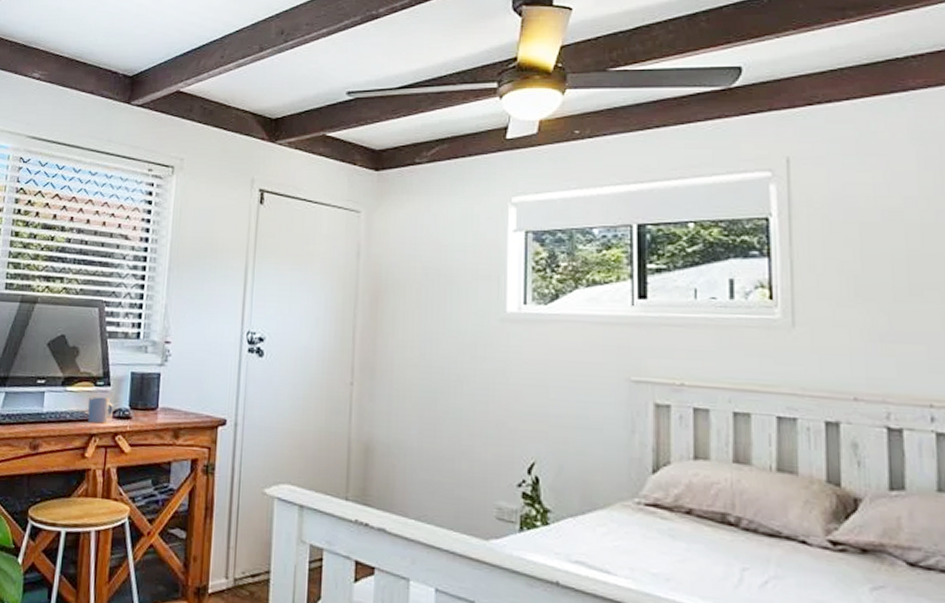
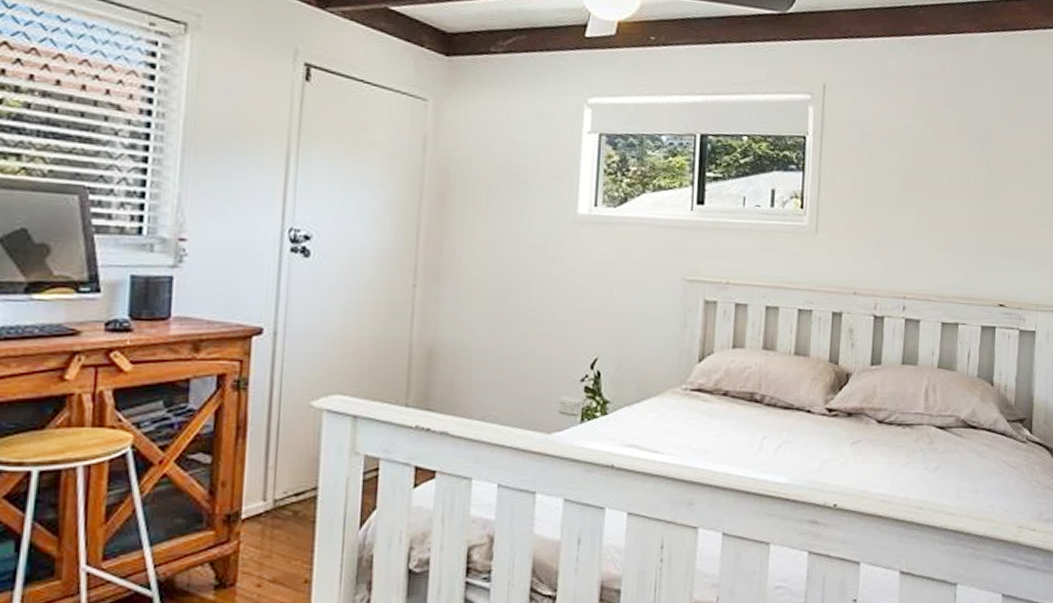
mug: present [87,396,114,425] -> none [66,306,107,340]

